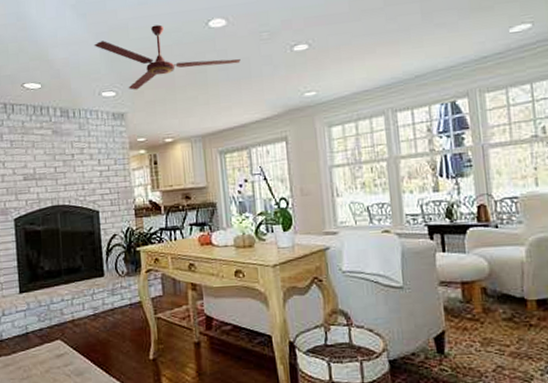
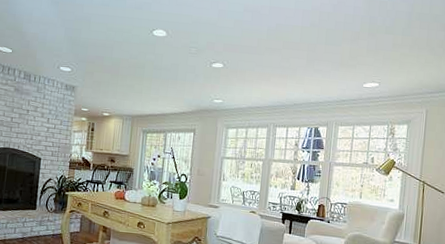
ceiling fan: present [94,24,241,90] -> none [61,23,172,71]

